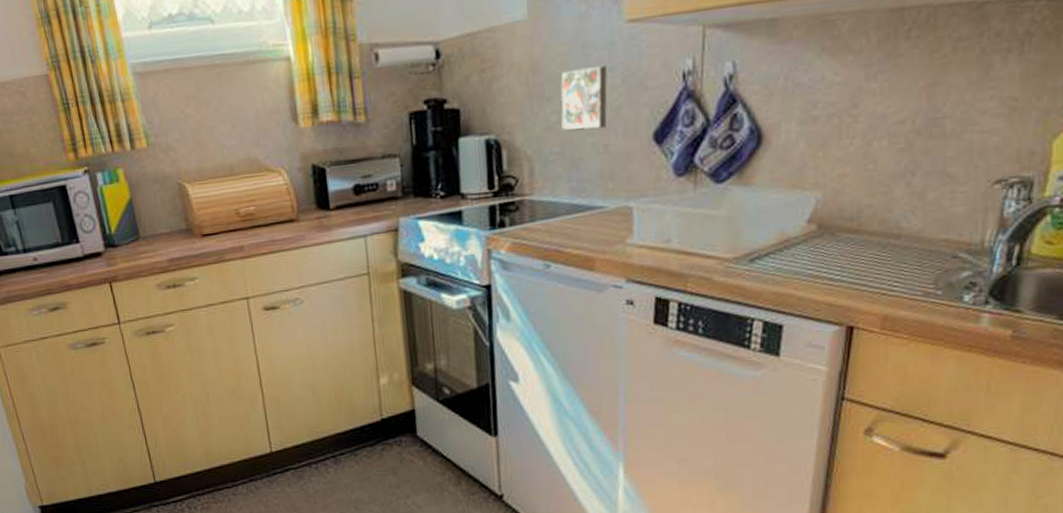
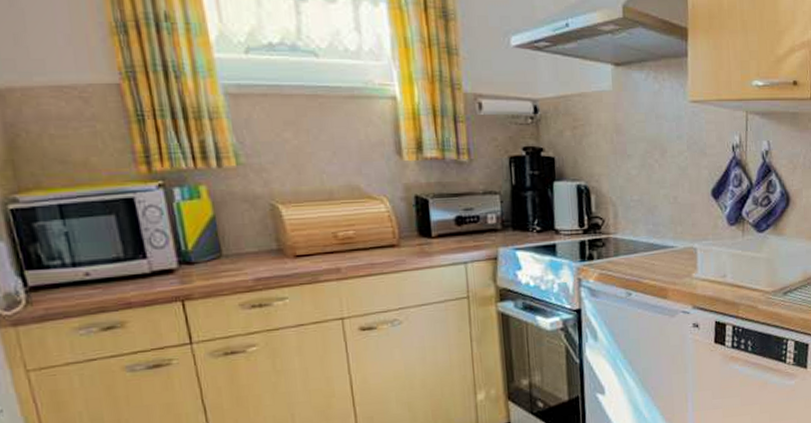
decorative tile: present [561,65,608,131] -> none [639,134,676,184]

